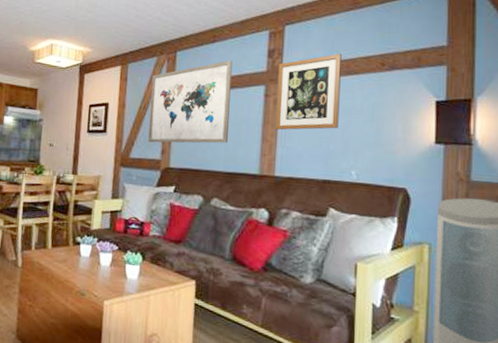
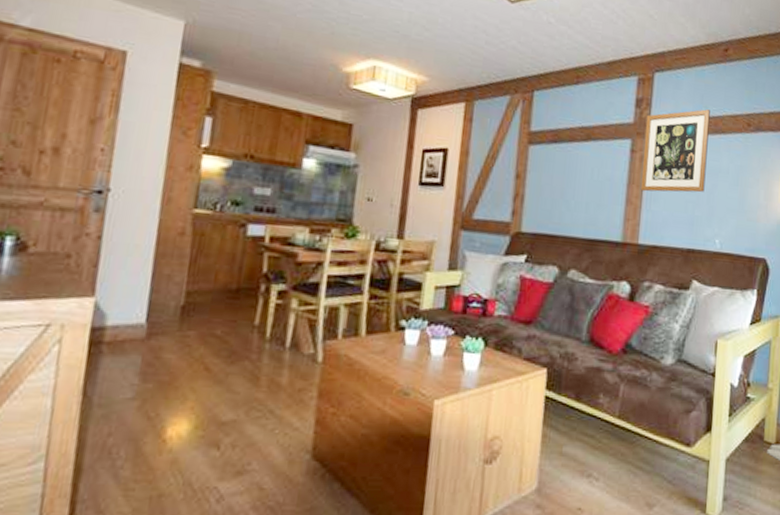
wall art: present [148,60,233,144] -> none [496,106,597,205]

